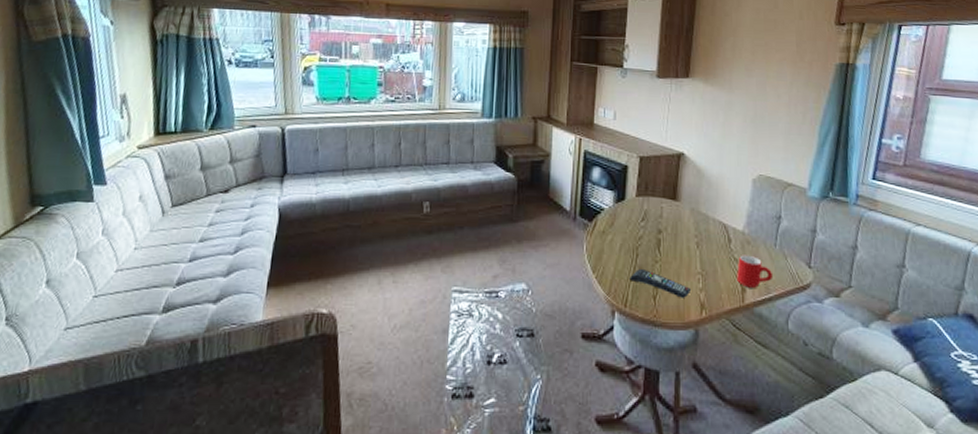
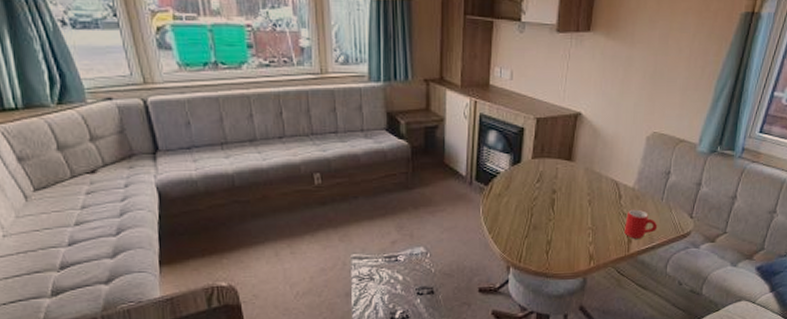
remote control: present [630,269,692,298] -> none [524,228,582,251]

